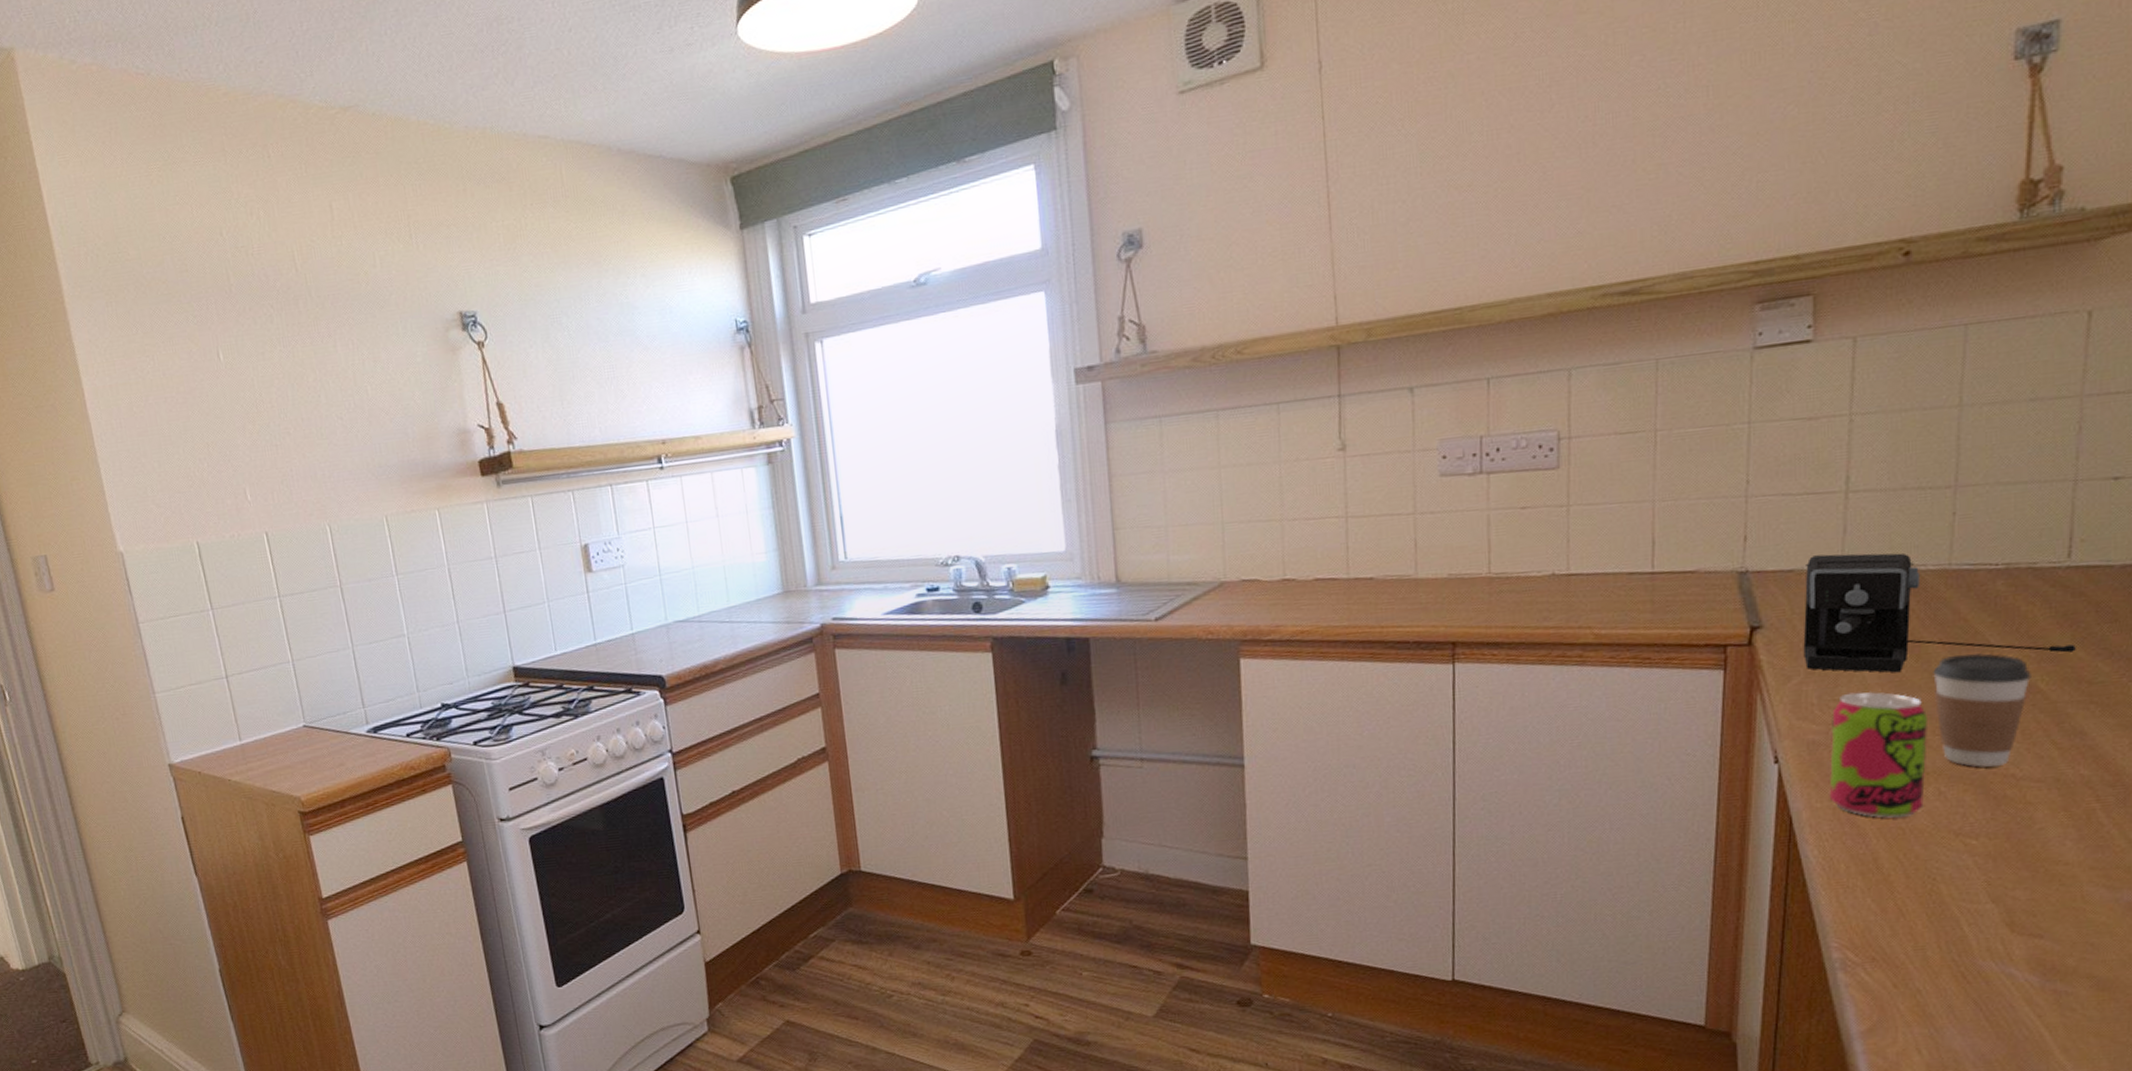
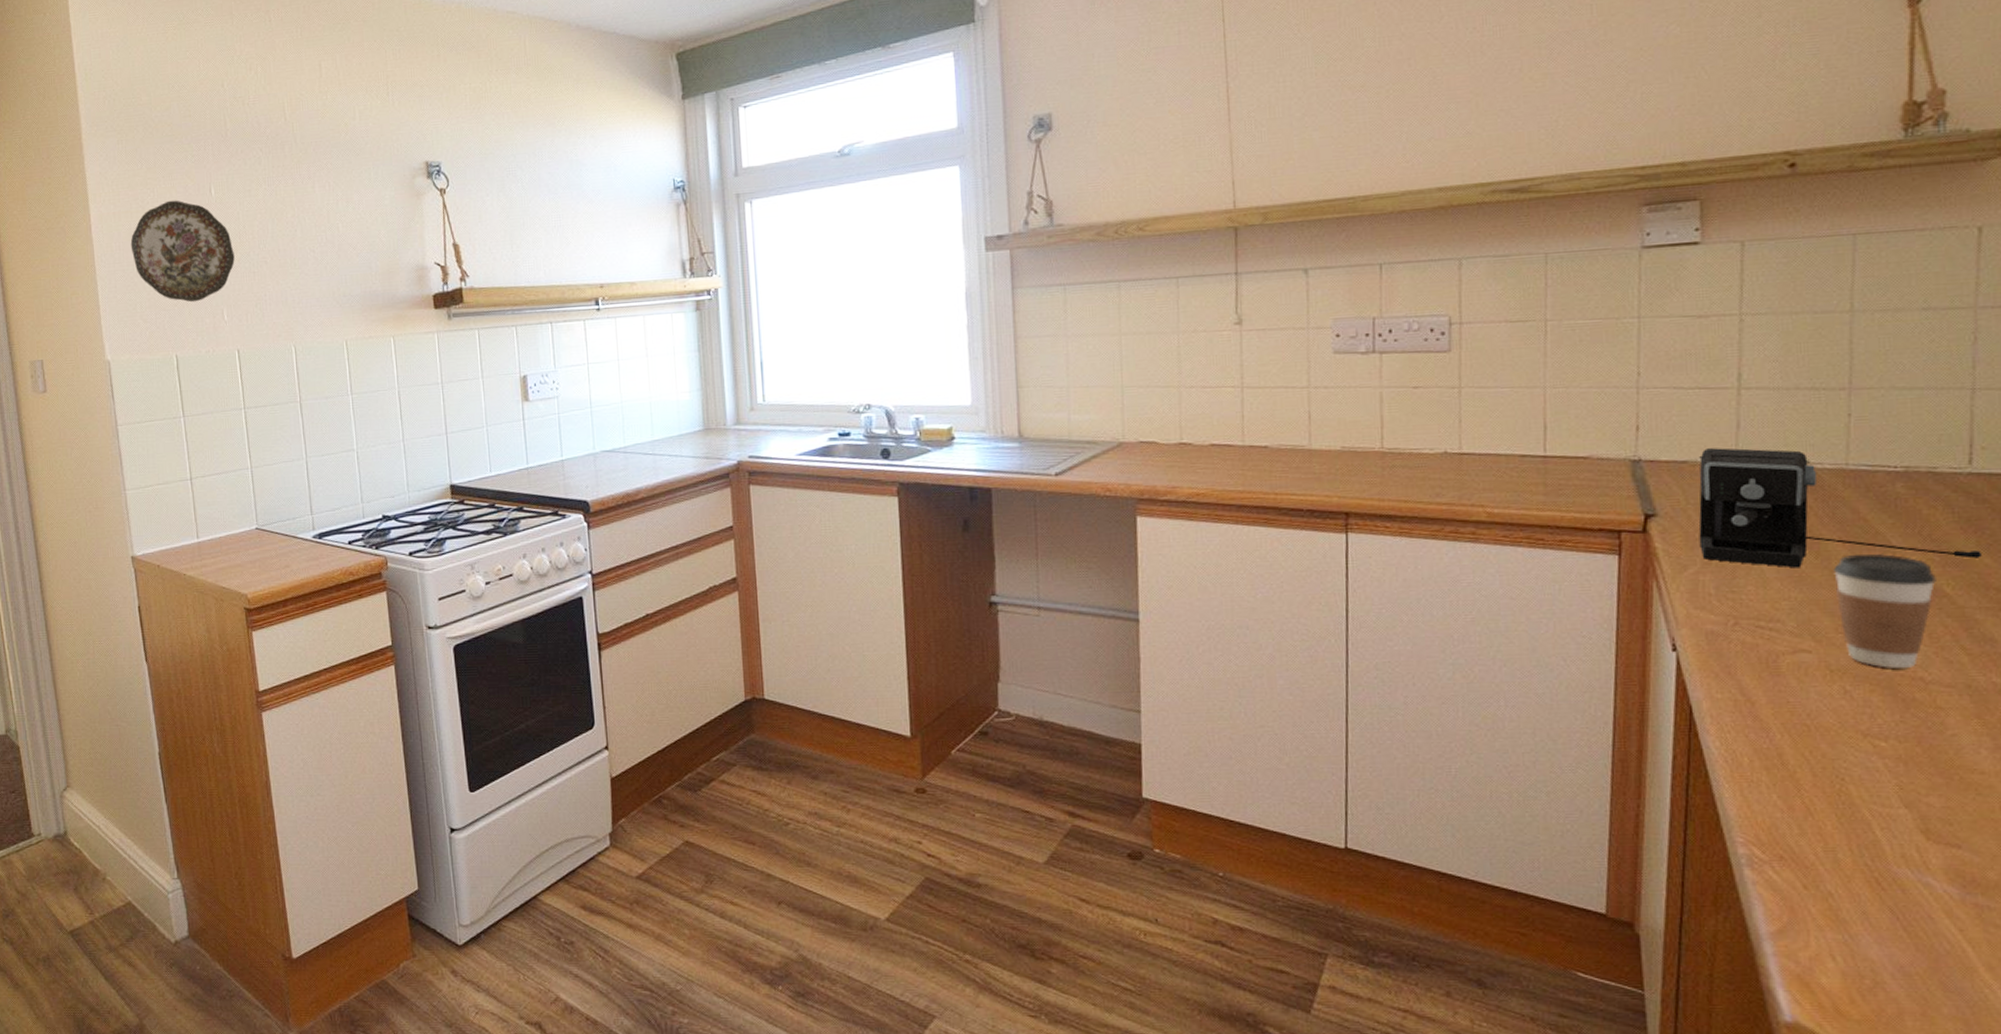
decorative plate: none [132,367,254,483] -> present [130,200,235,303]
beverage can: present [1829,692,1929,818] -> none [1729,585,1831,714]

